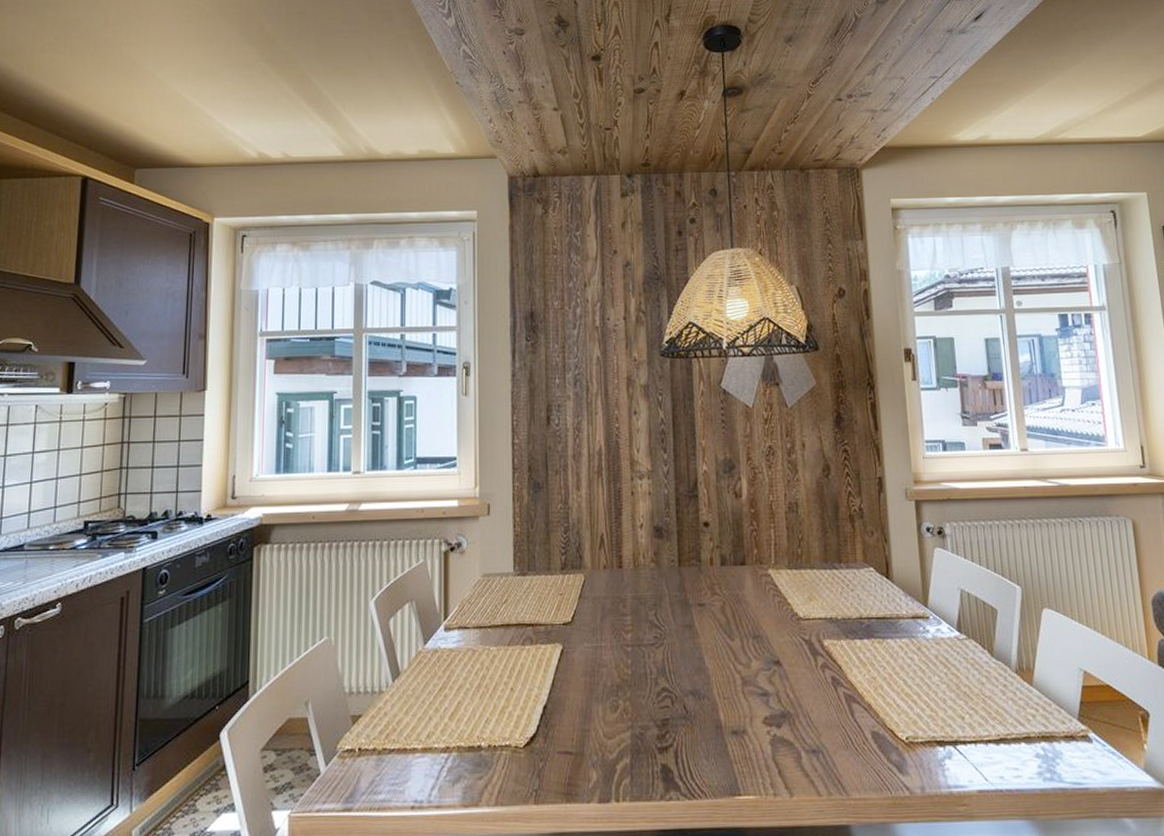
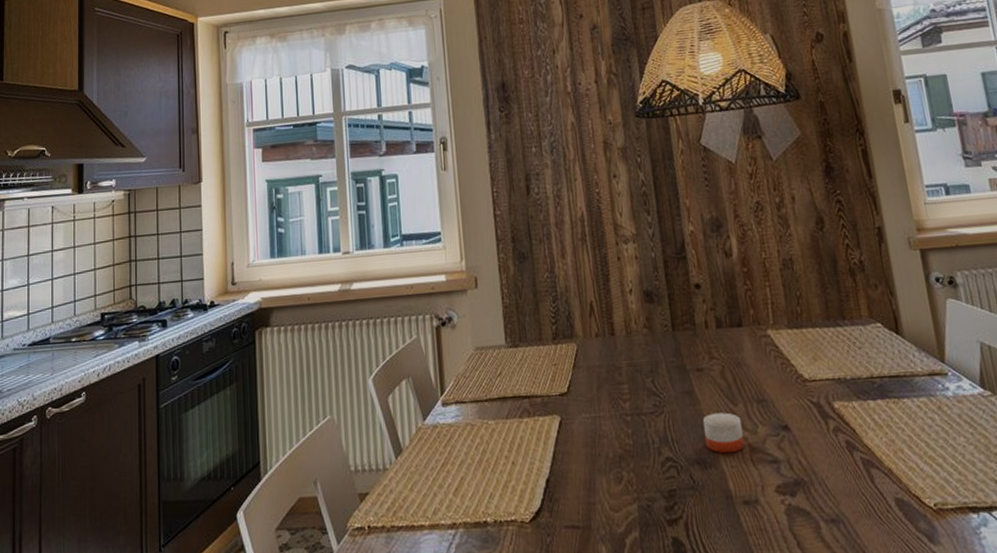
candle: none [700,646,738,686] -> present [702,412,745,454]

